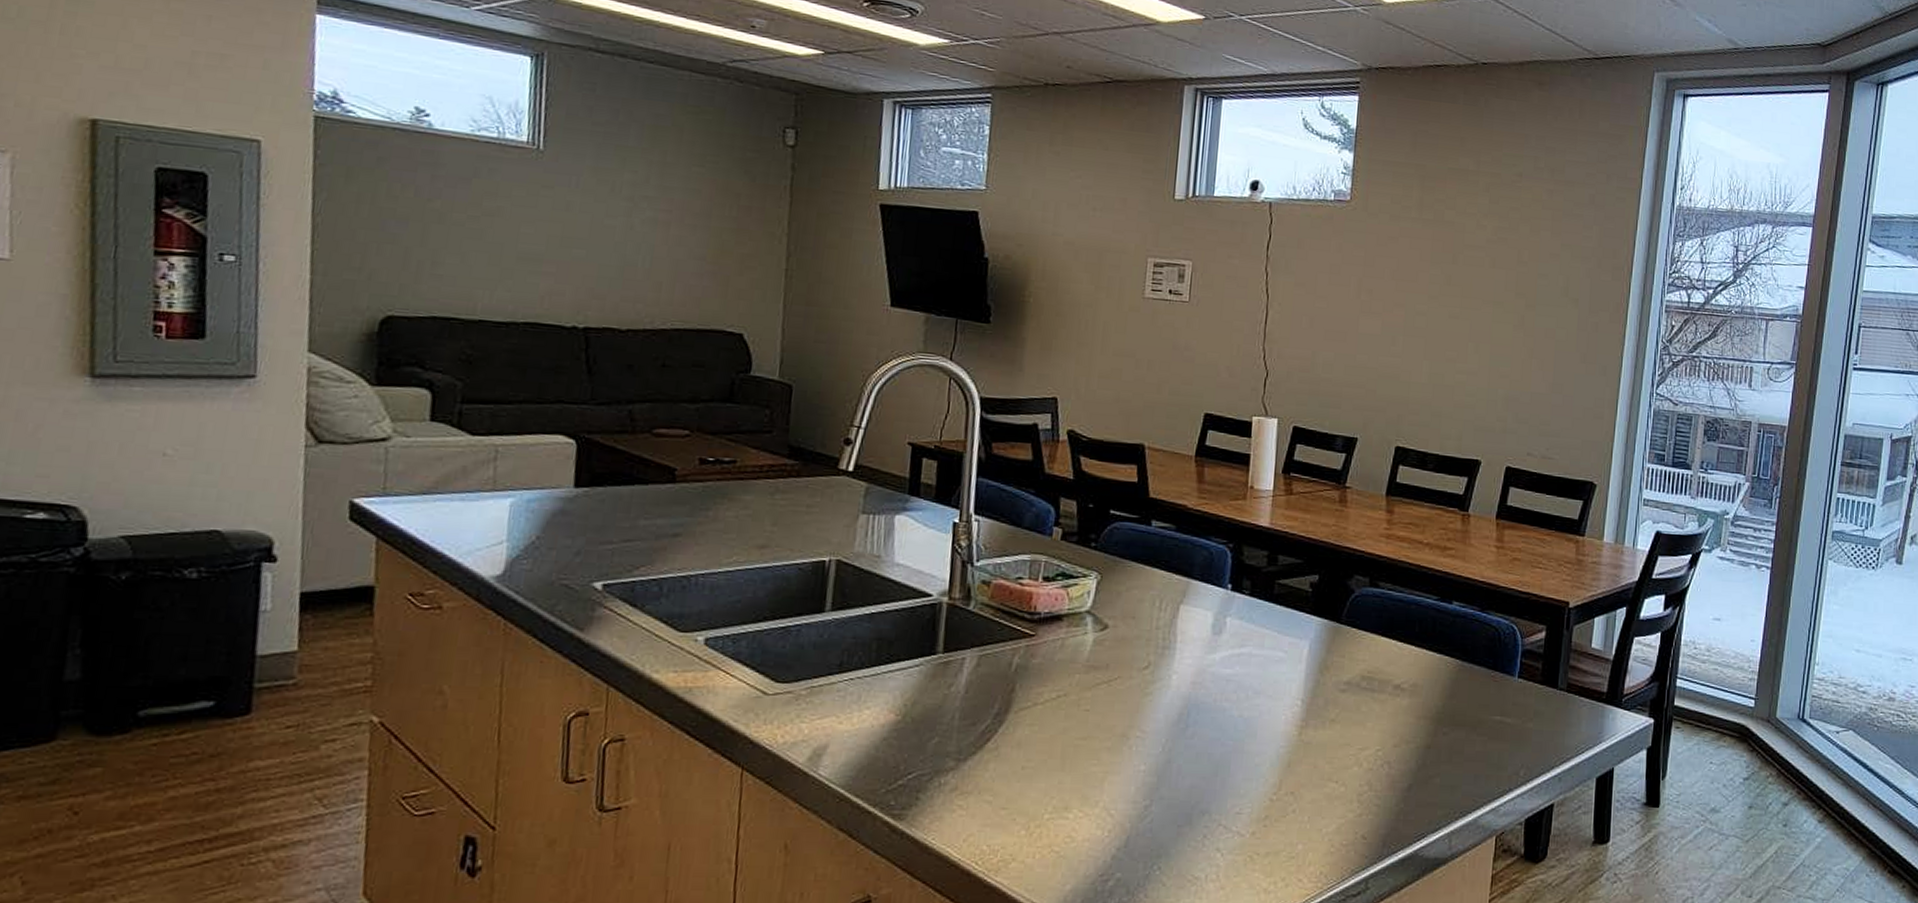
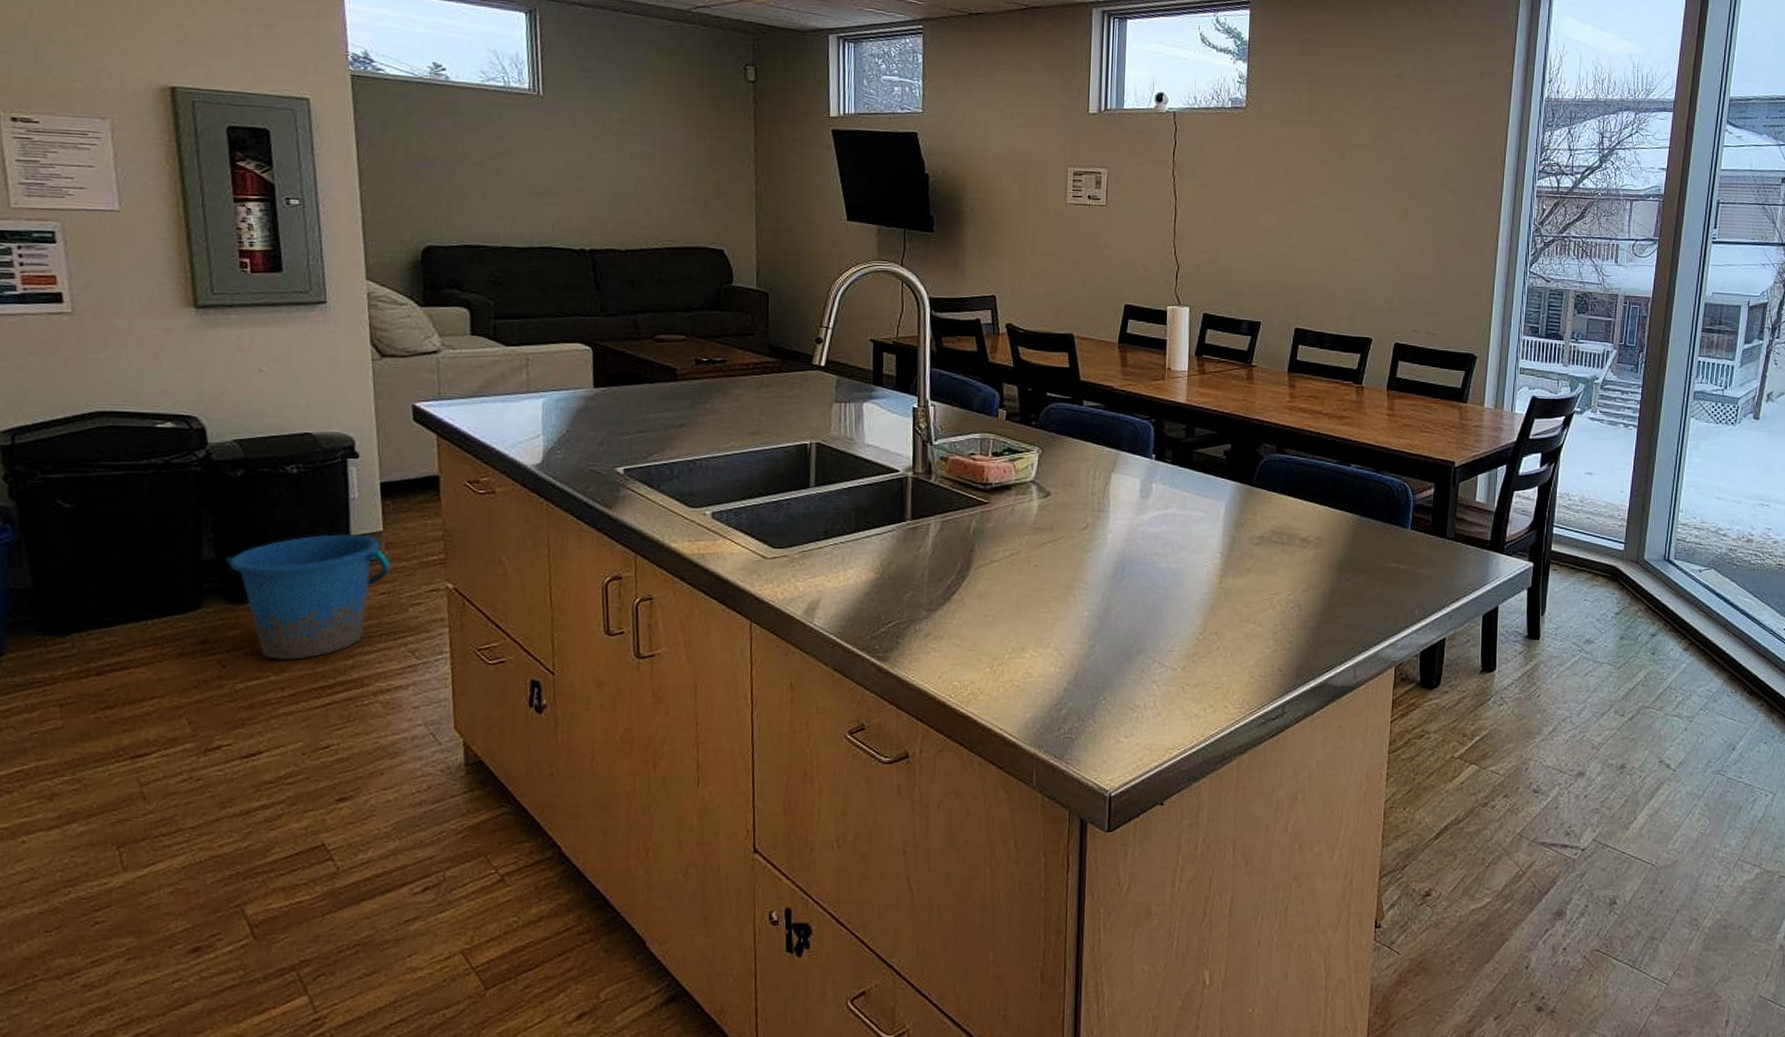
bucket: none [94,653,302,808] -> present [226,534,390,661]

